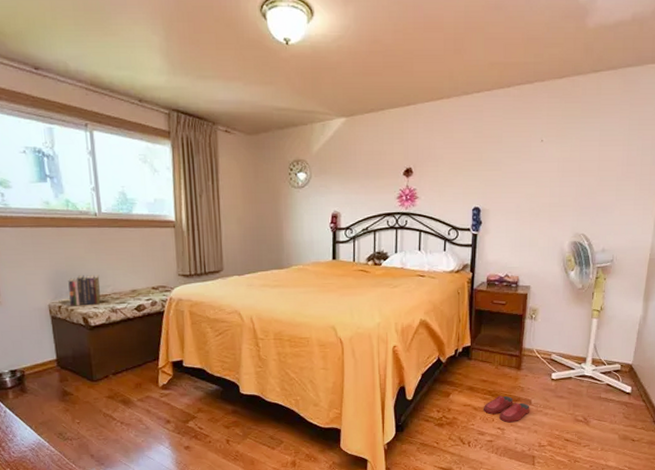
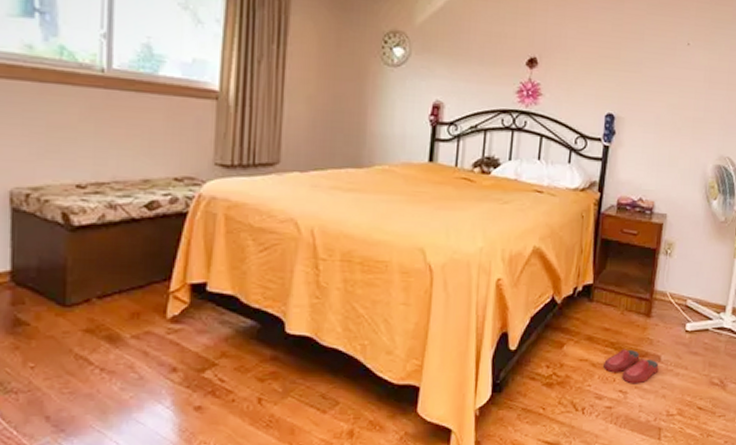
books: present [68,275,101,306] -> none [45,152,97,197]

